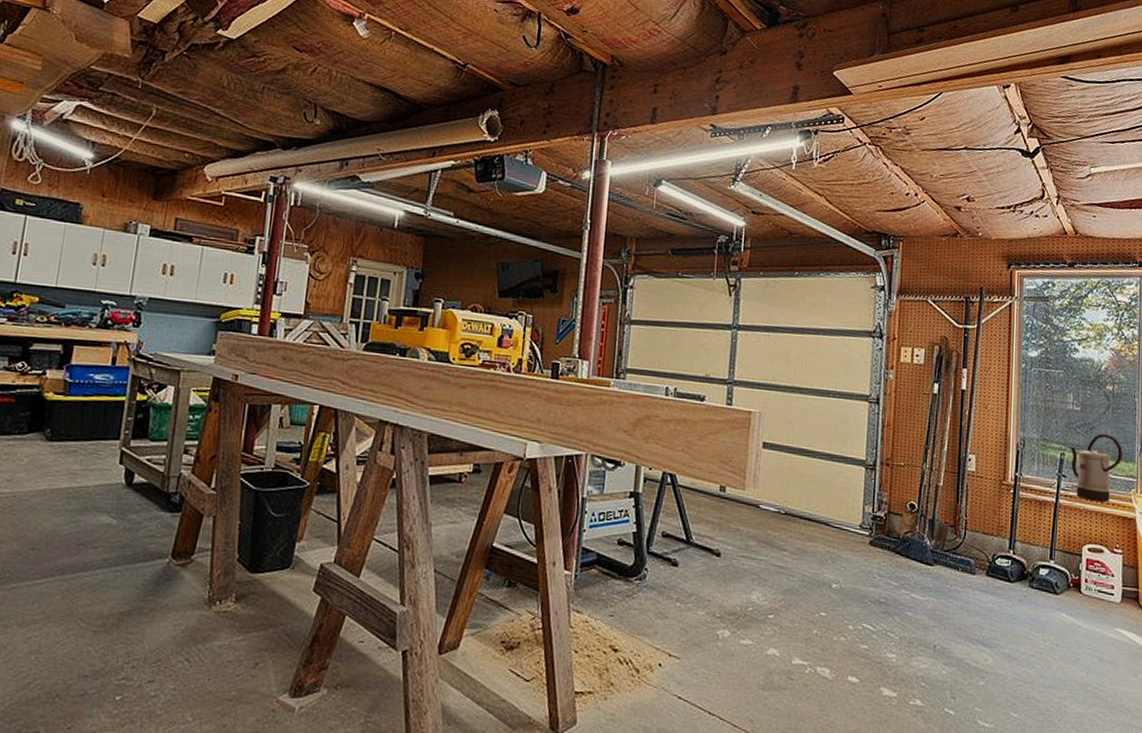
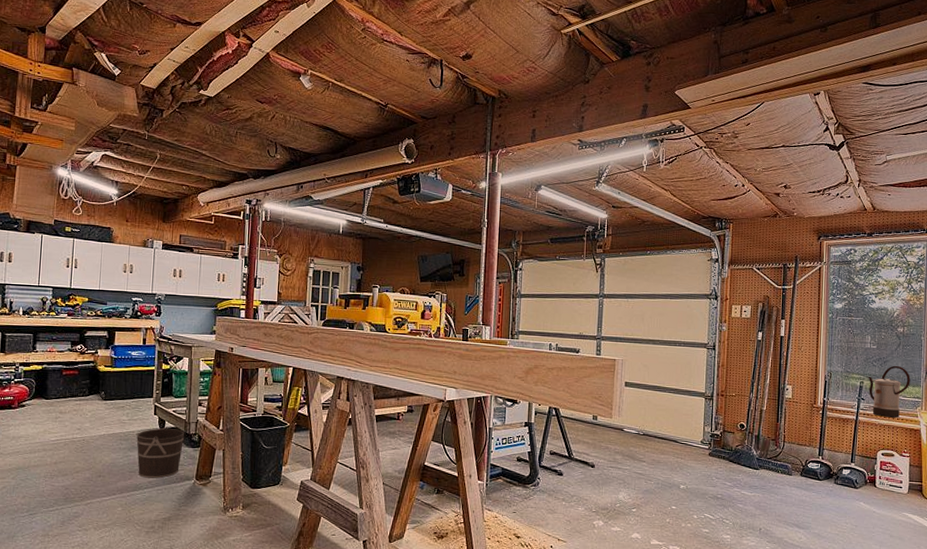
bucket: none [89,480,162,555] -> present [136,426,185,479]

